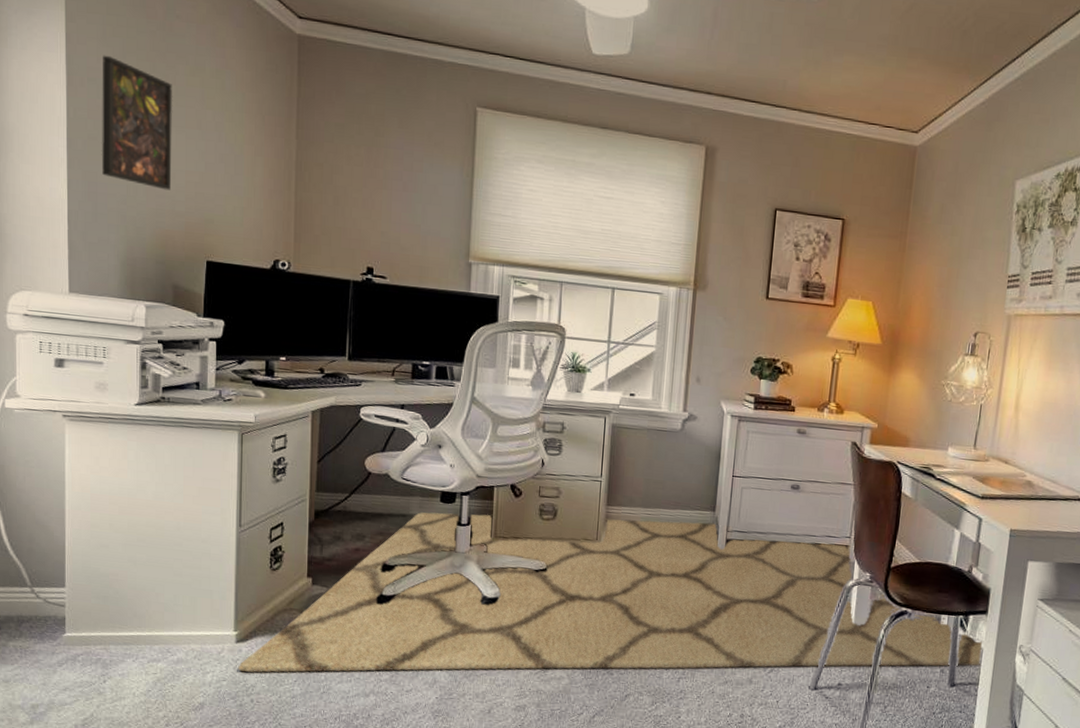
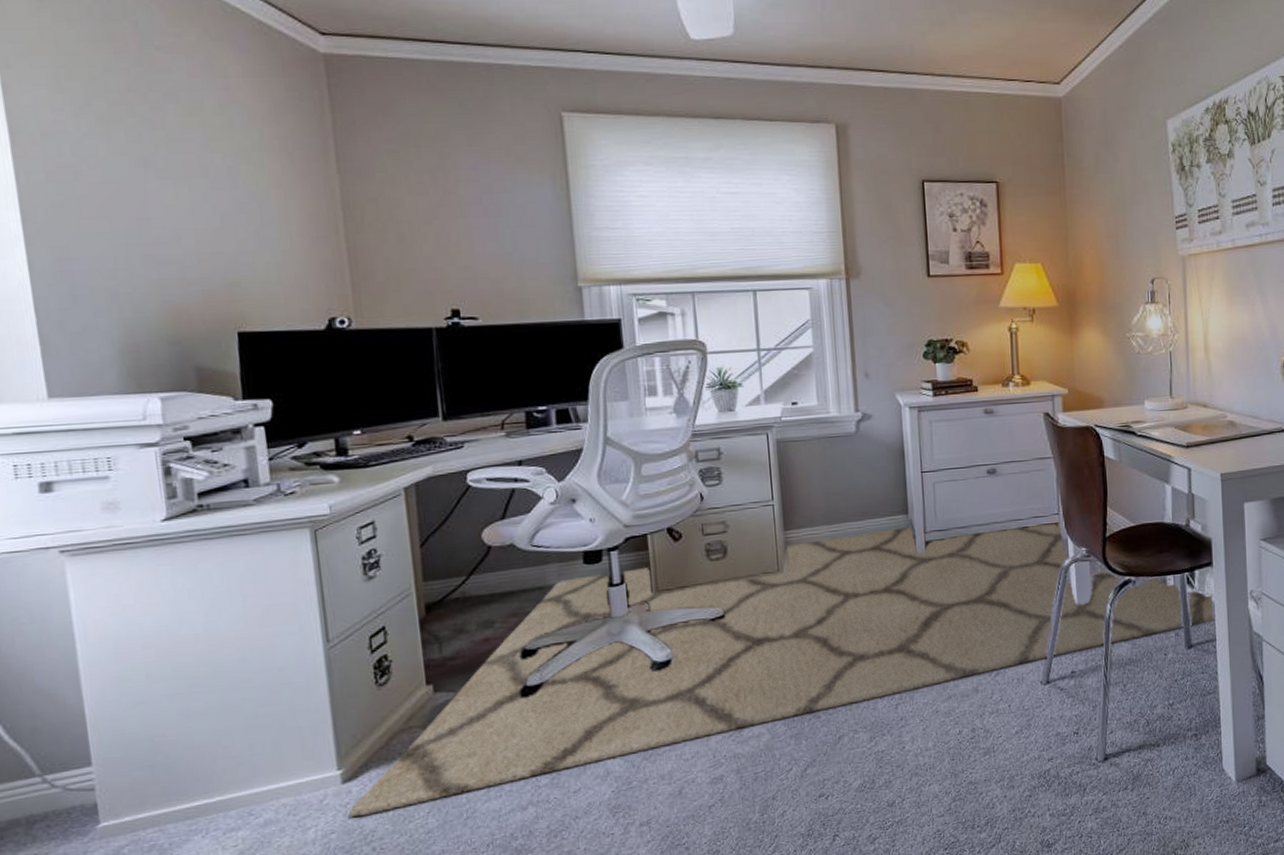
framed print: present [101,55,173,190] -> none [58,103,177,256]

